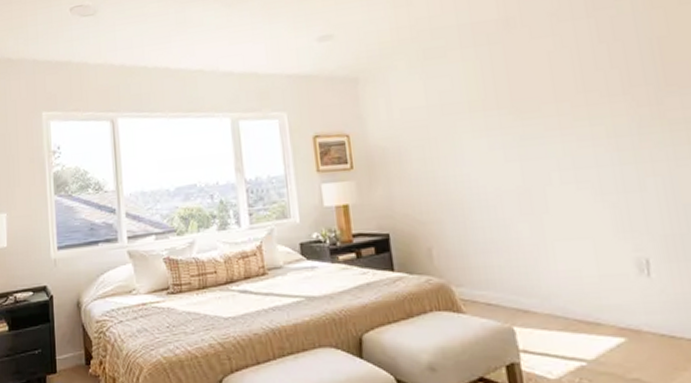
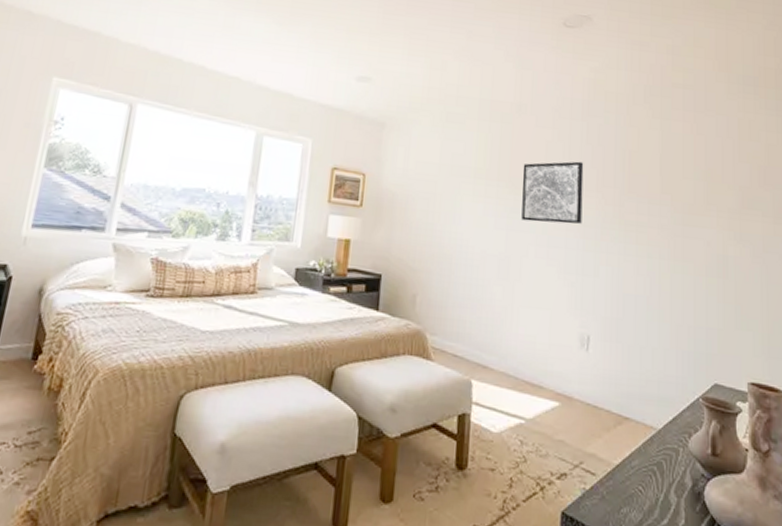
wall art: none [524,64,612,146] -> present [521,161,584,224]

